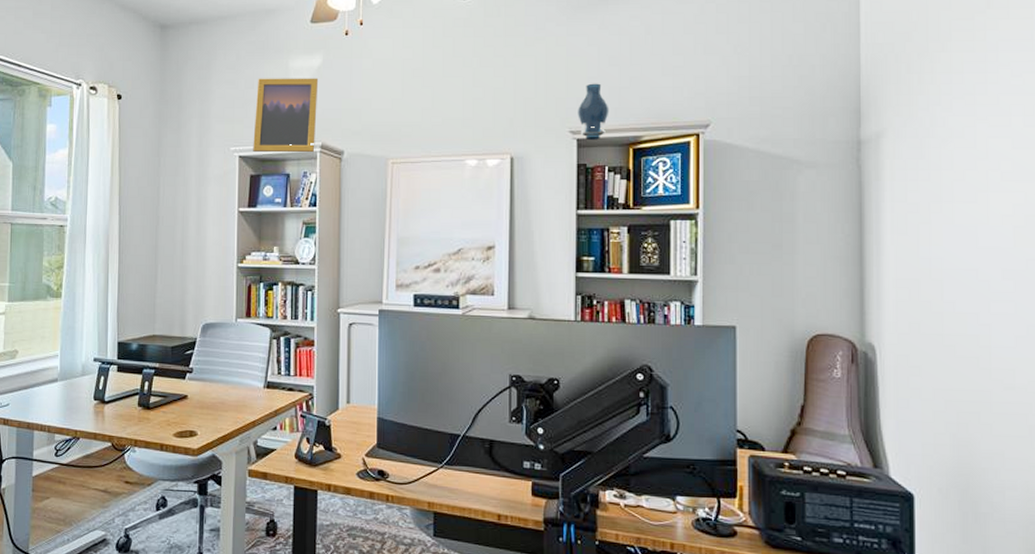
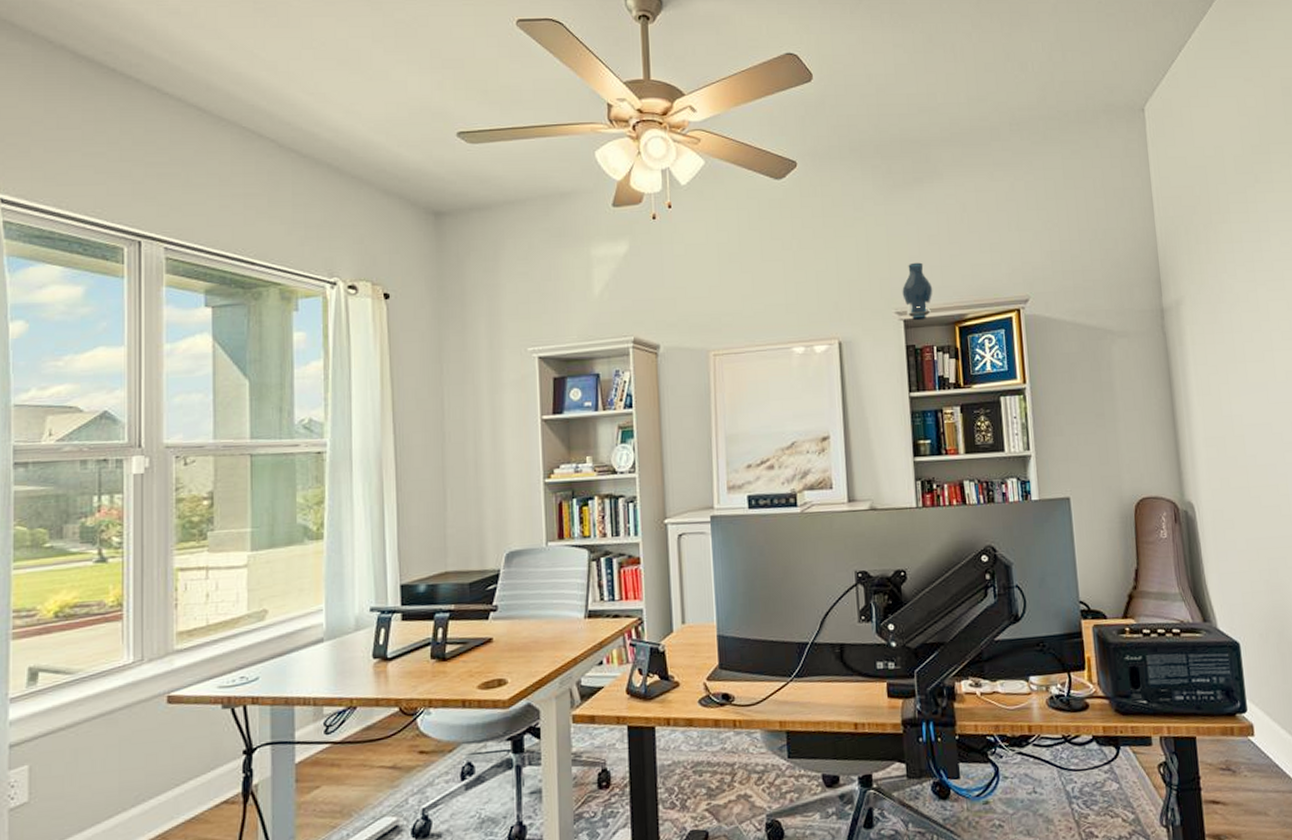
picture frame: present [253,78,319,153] -> none [554,266,627,352]

